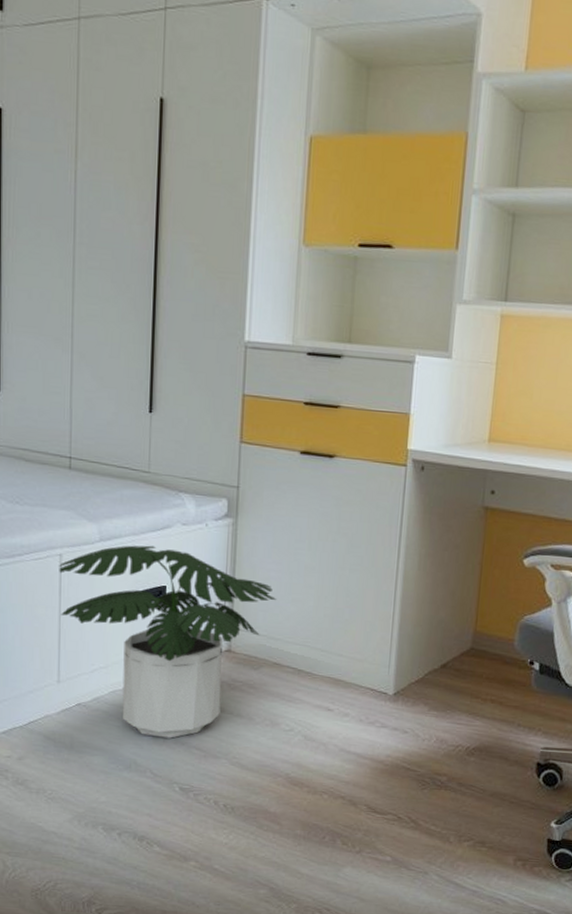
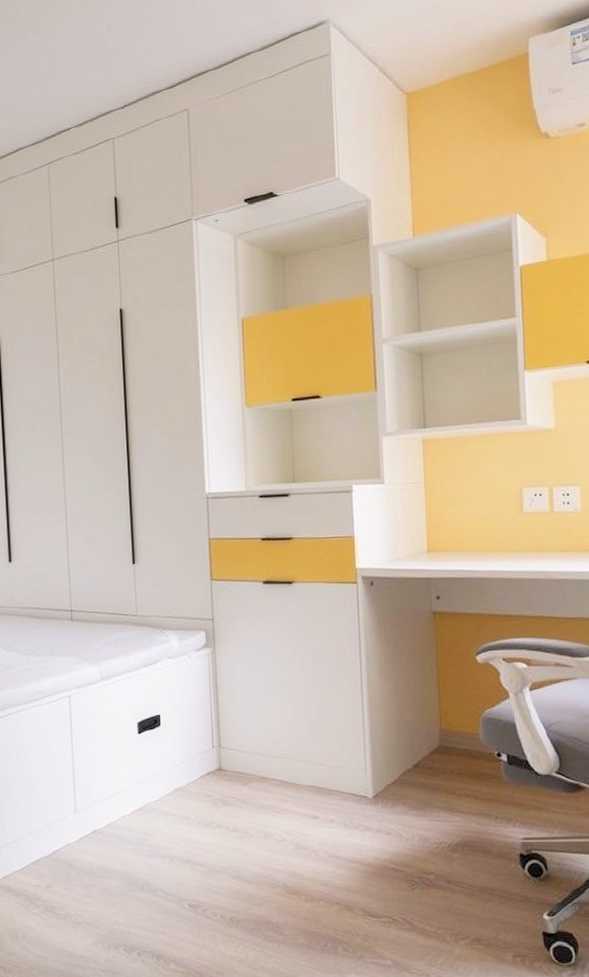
potted plant: present [59,545,277,738] -> none [69,680,257,857]

